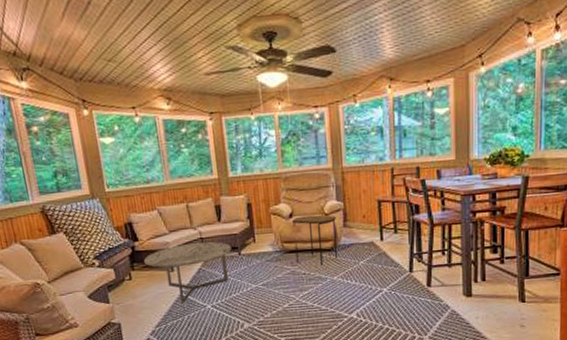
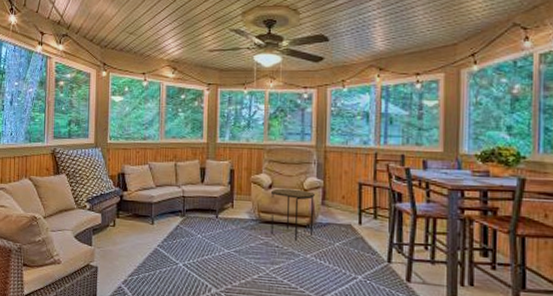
coffee table: present [143,241,232,304] -> none [128,200,210,257]

